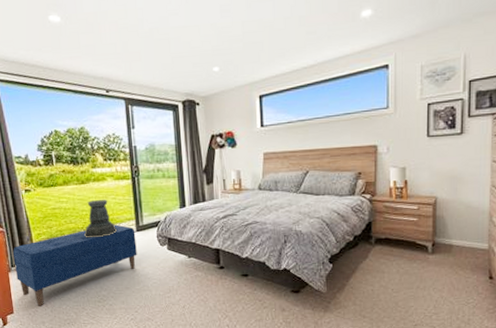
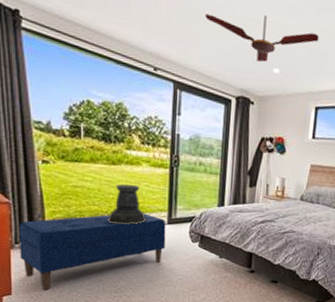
ceiling fan: none [144,20,253,65] -> present [205,14,319,63]

